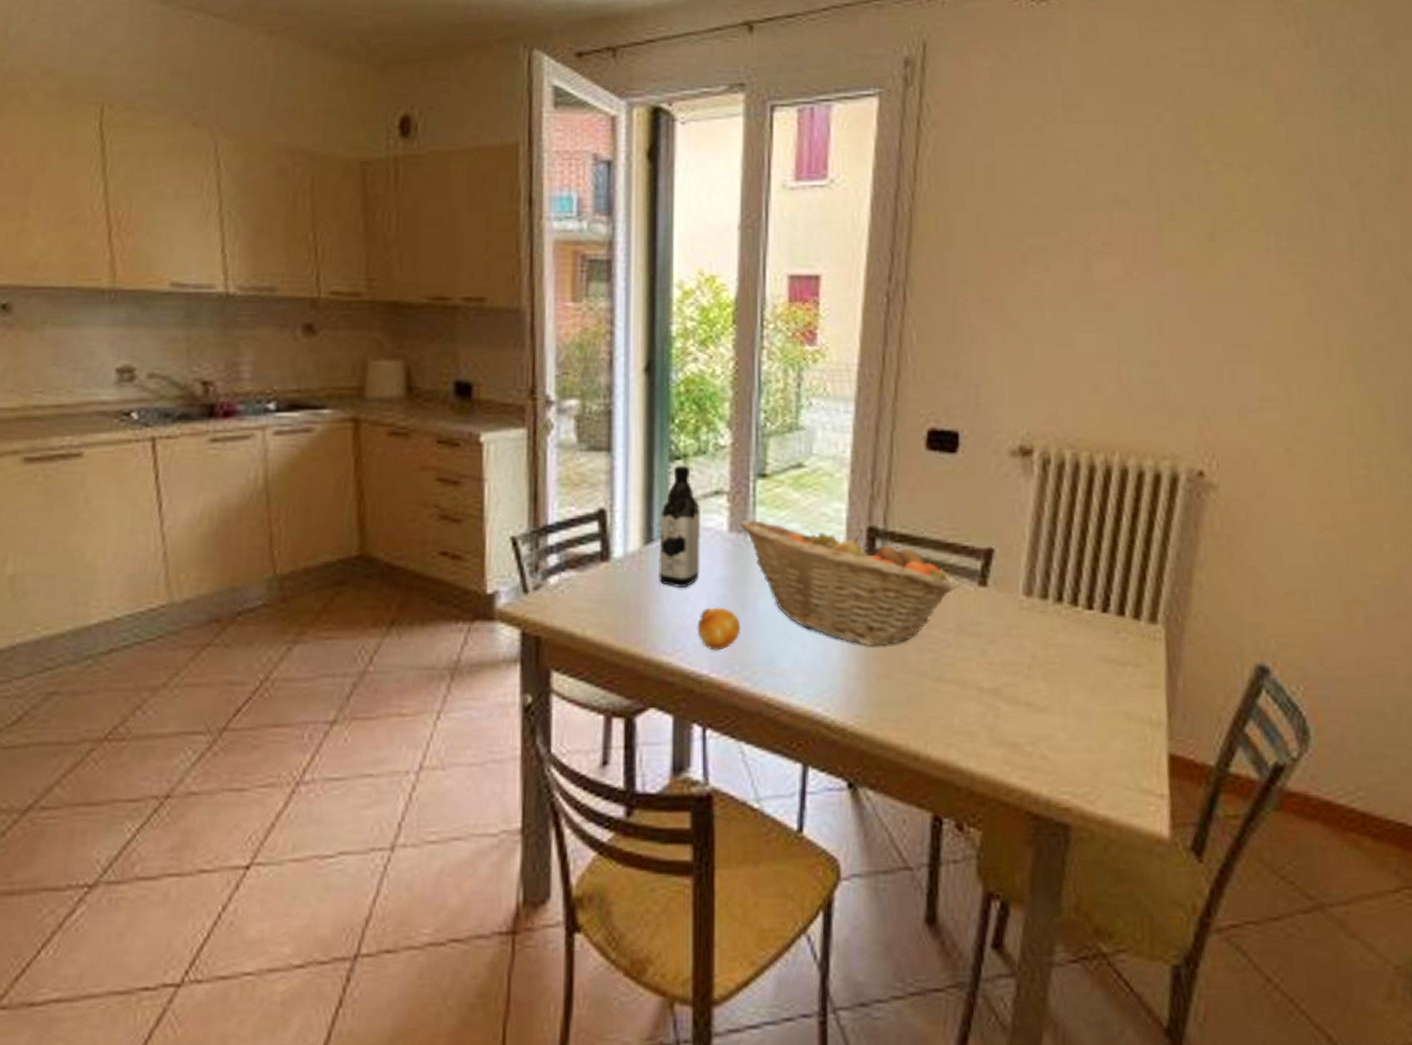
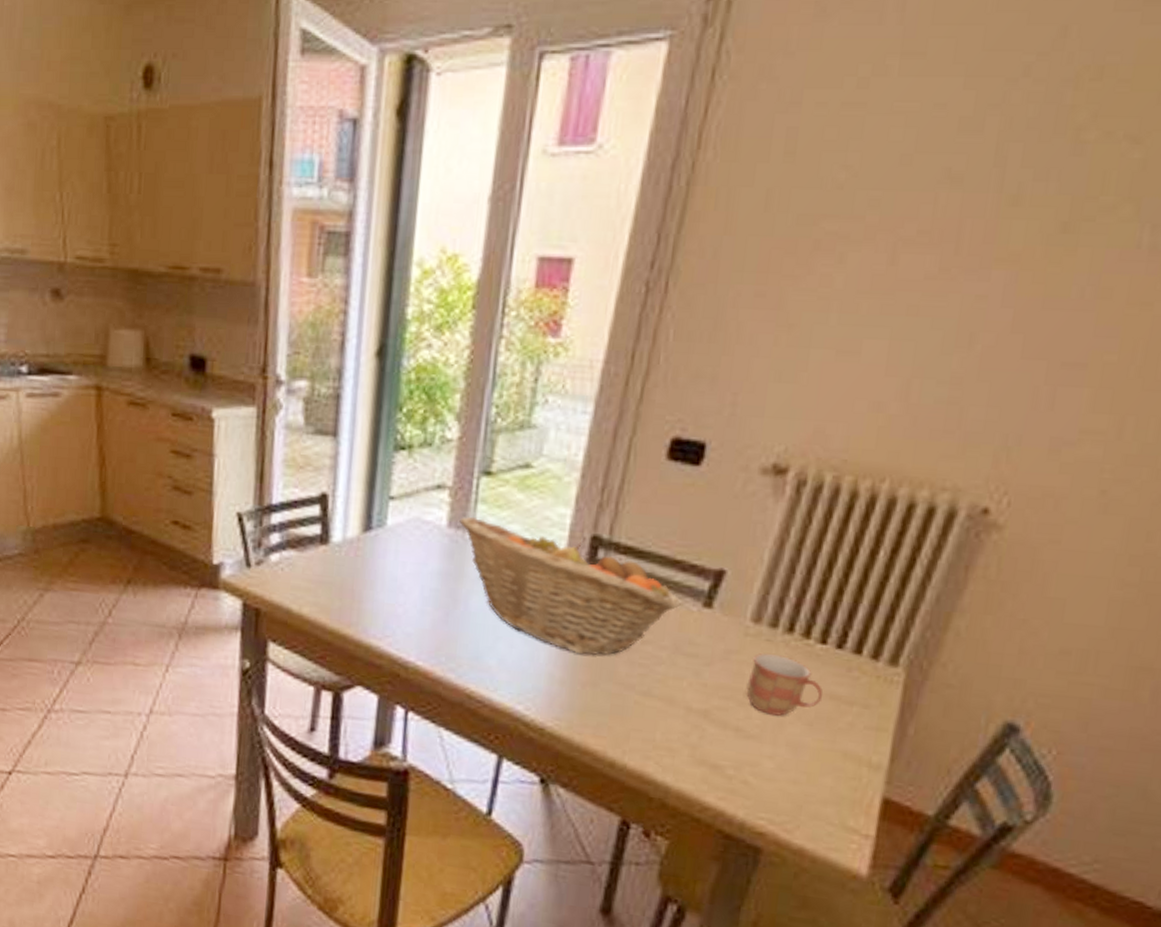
water bottle: present [658,465,701,587] -> none [374,455,421,577]
fruit: present [697,607,740,651] -> none [407,599,450,641]
mug: none [1030,624,1099,685] -> present [746,653,824,716]

